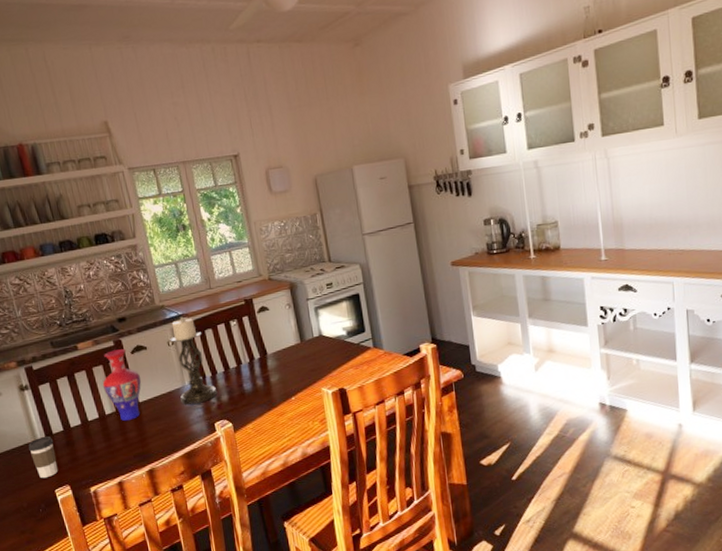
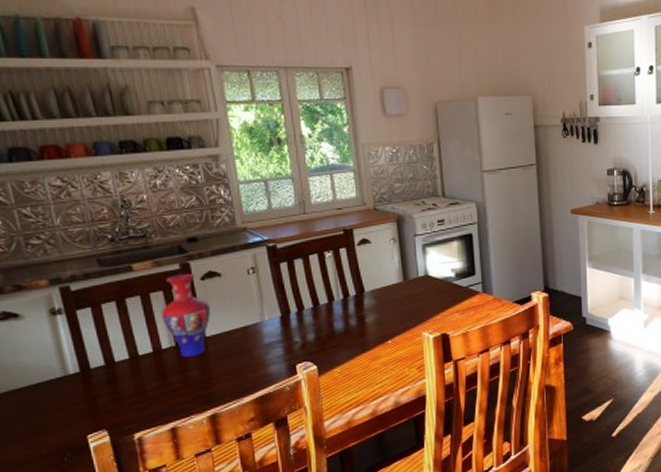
coffee cup: present [28,436,59,479] -> none [56,370,94,422]
candle holder: present [170,316,218,405] -> none [250,242,303,342]

